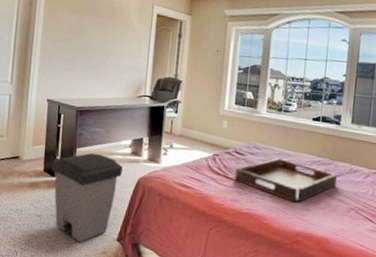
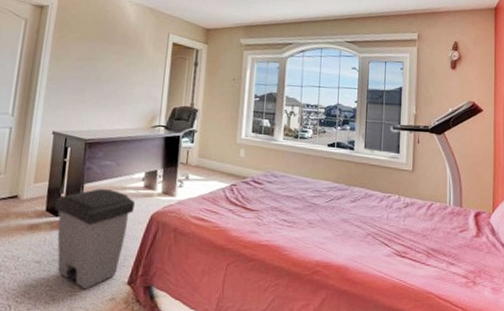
serving tray: present [234,158,337,203] -> none [252,186,353,231]

